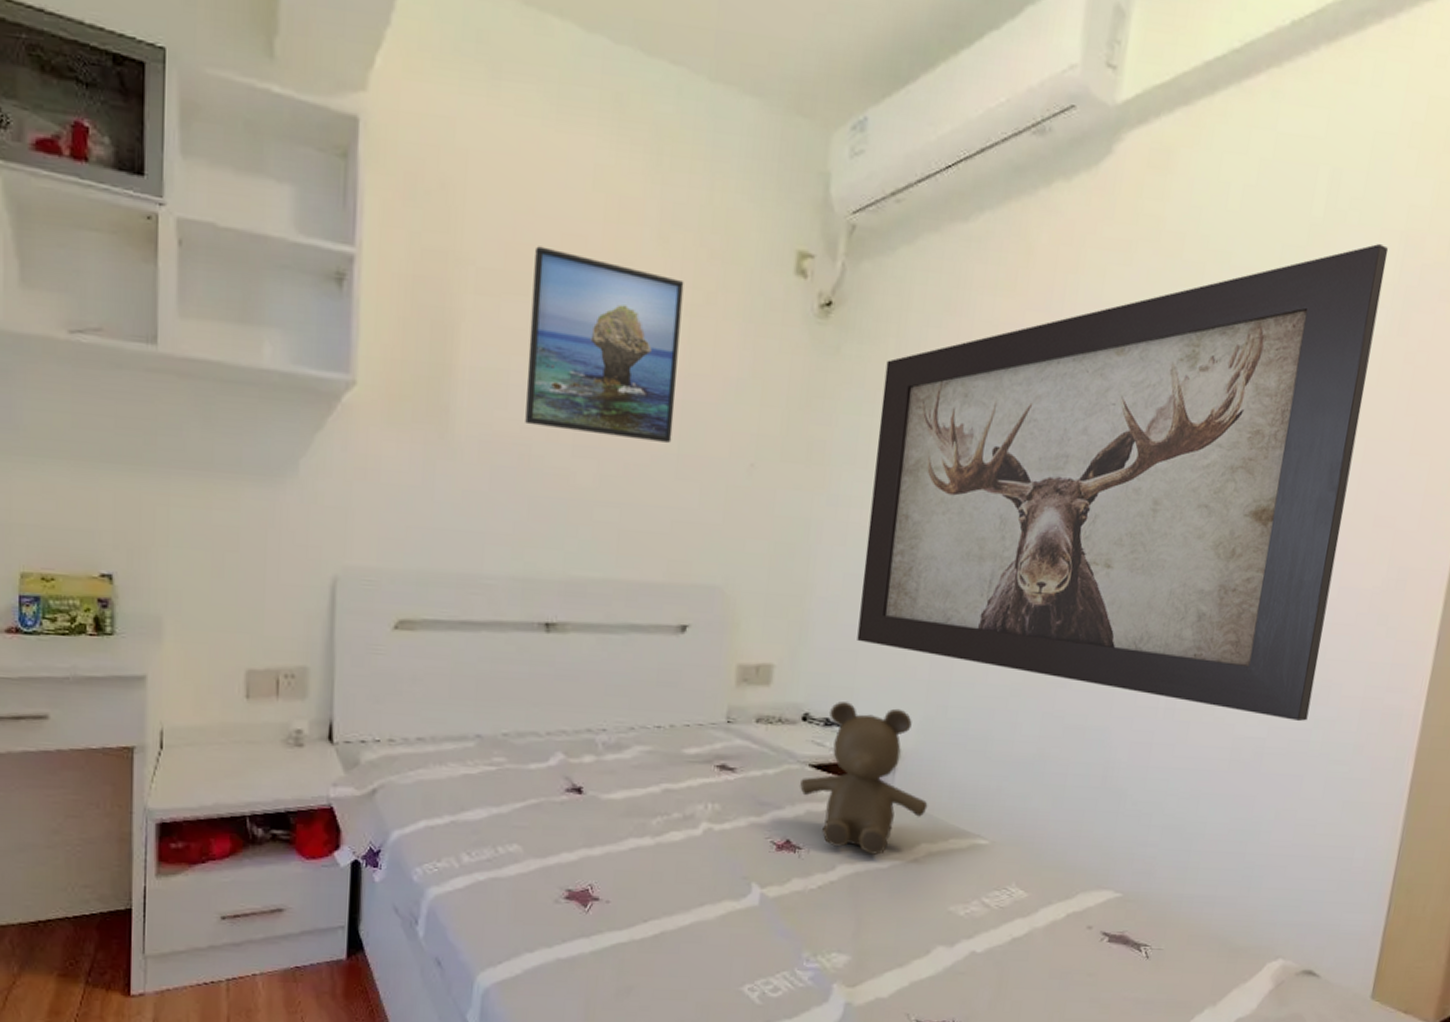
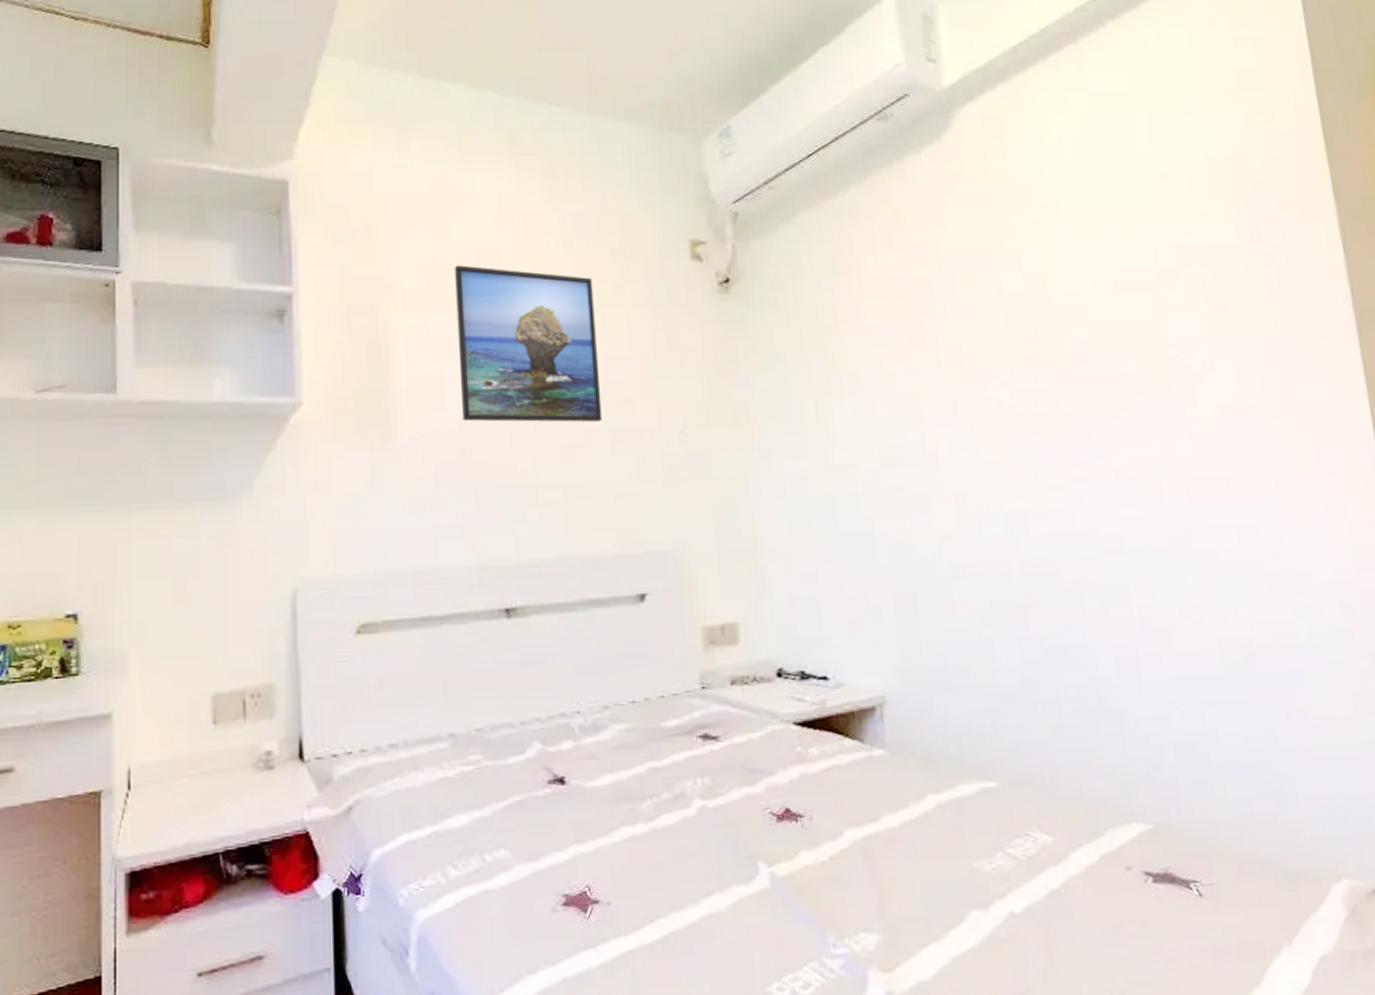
teddy bear: present [800,702,928,855] -> none [788,652,925,814]
wall art: present [857,243,1389,722] -> none [790,168,1287,615]

